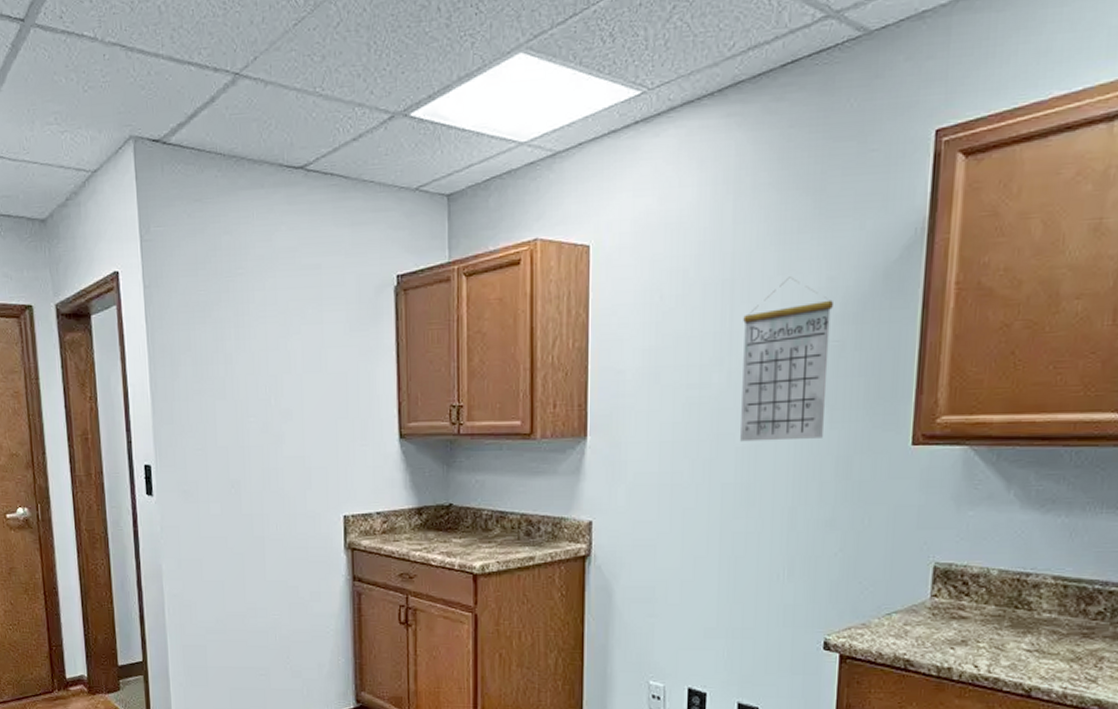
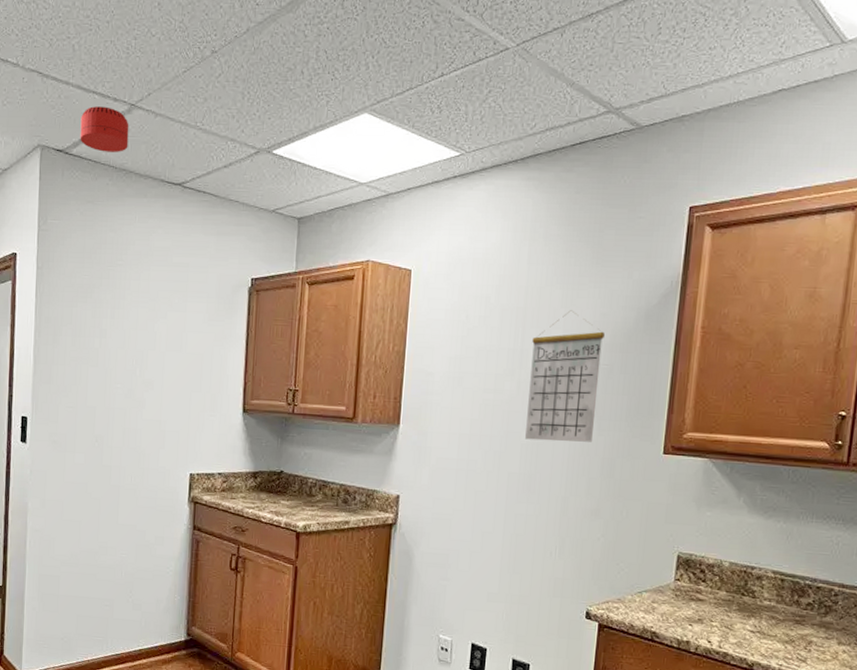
smoke detector: none [177,79,236,137] -> present [80,106,129,152]

